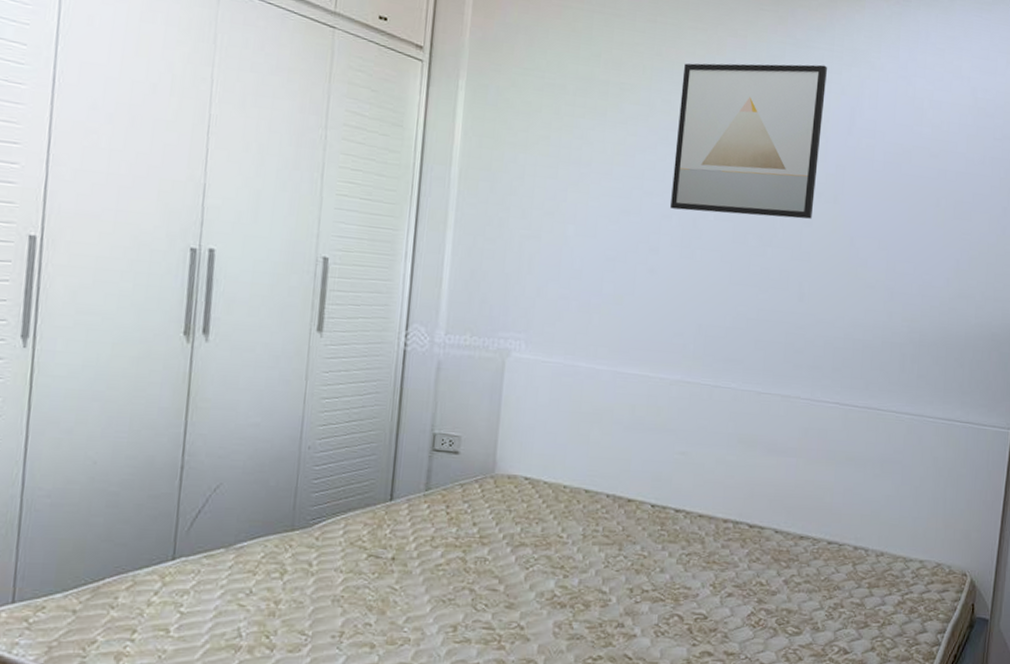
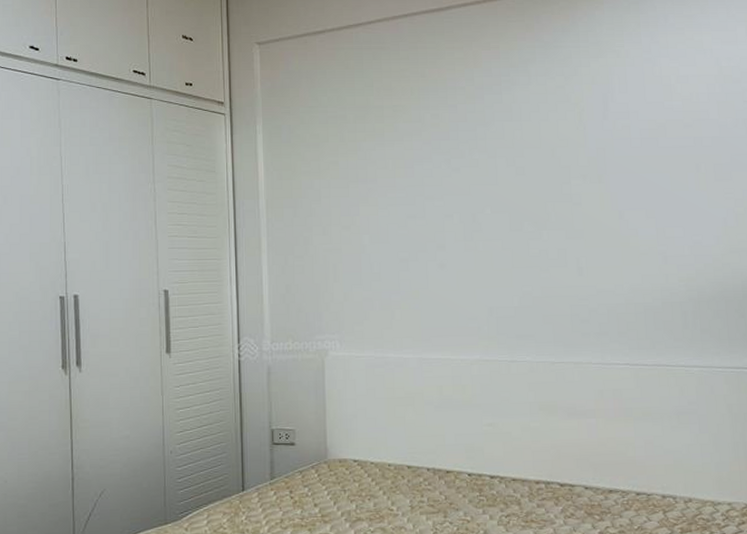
wall art: present [670,63,828,219] -> none [446,61,581,208]

